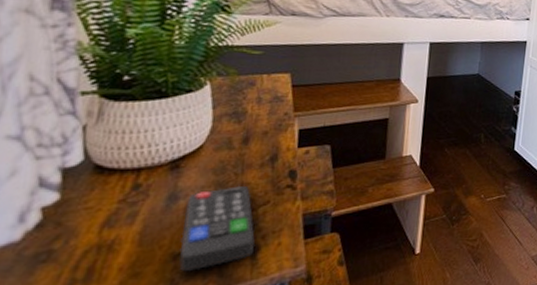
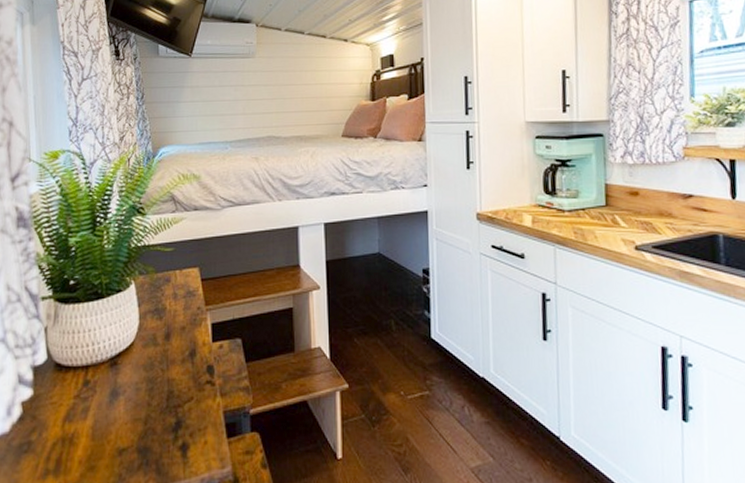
remote control: present [179,185,256,272] -> none [123,381,185,468]

